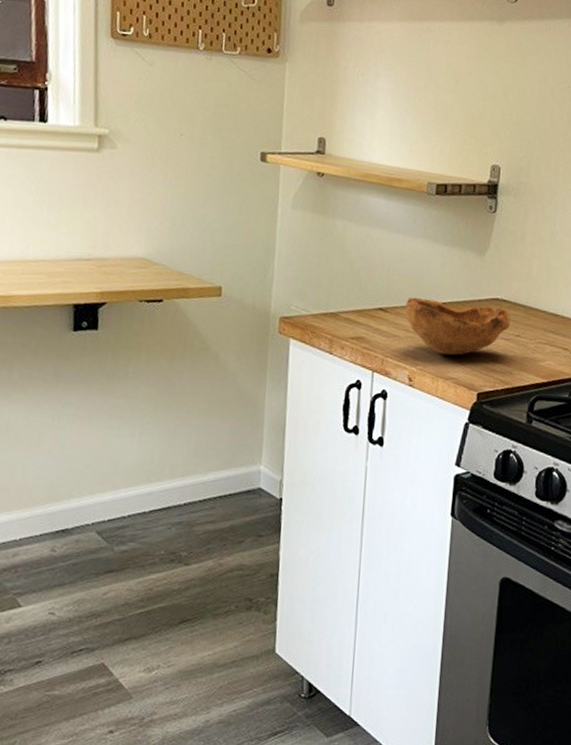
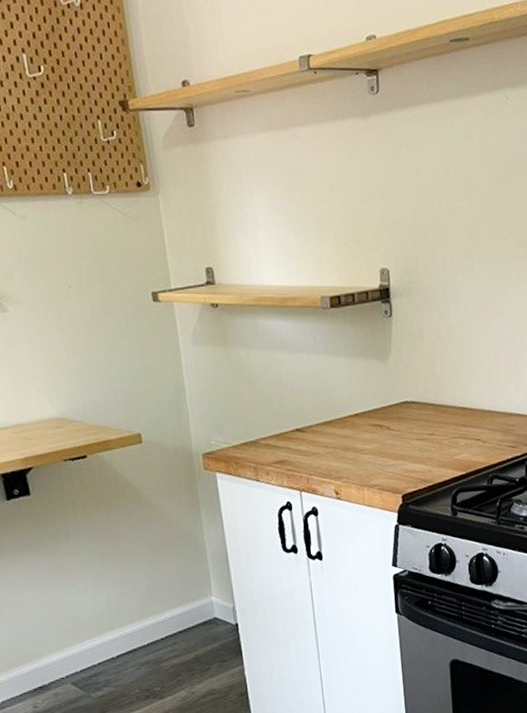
bowl: present [405,297,510,356] -> none [320,409,422,464]

